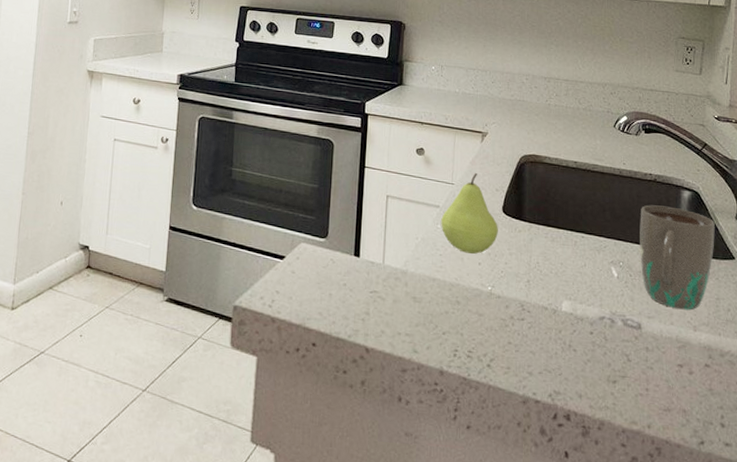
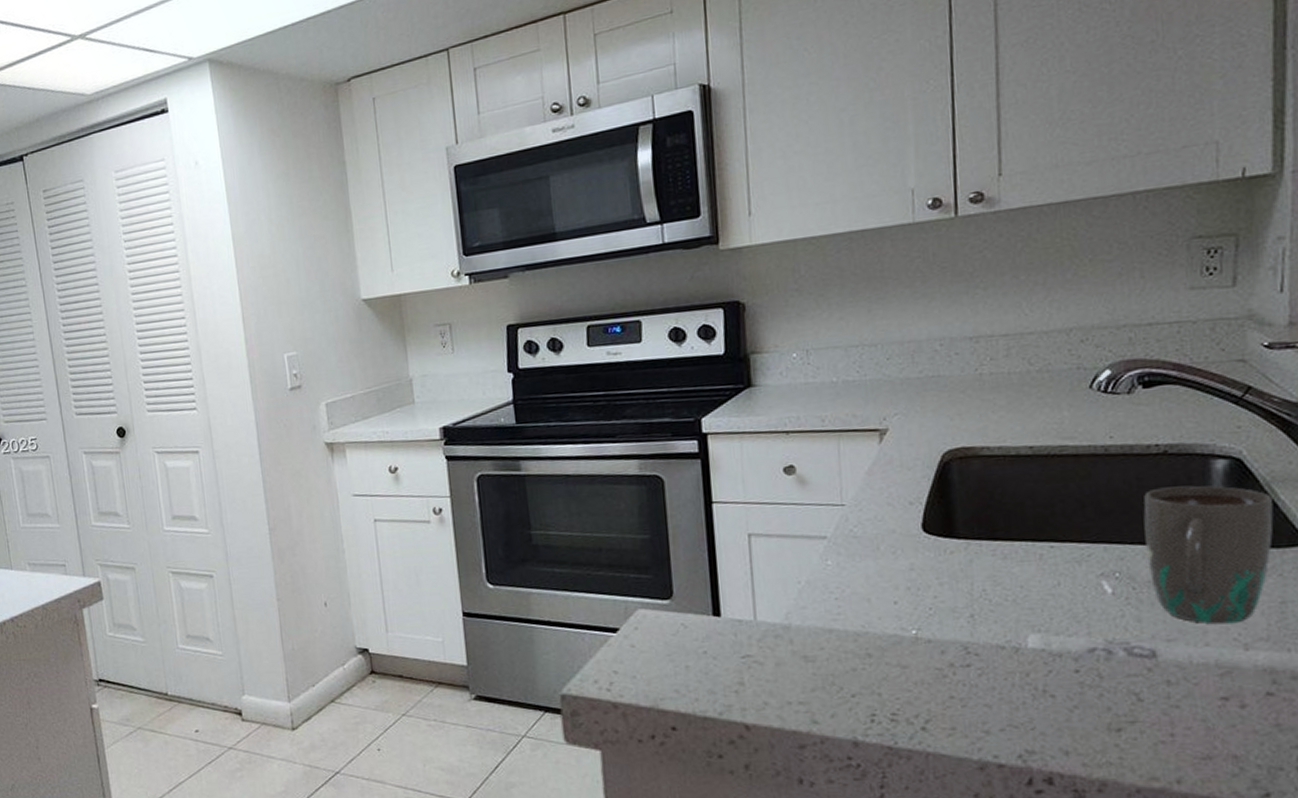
fruit: present [441,172,498,254] -> none [831,485,919,592]

